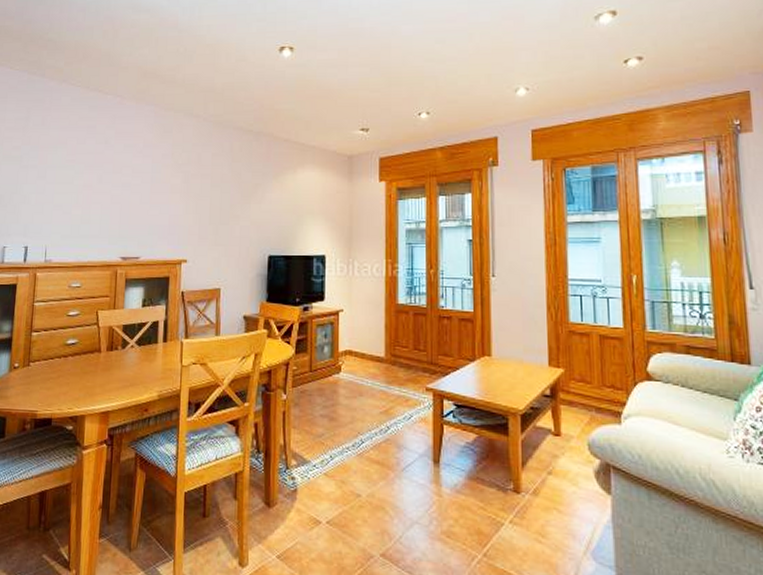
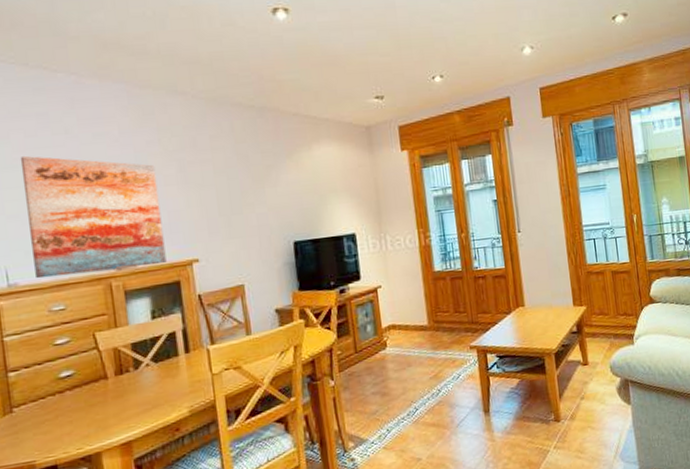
wall art: none [65,158,166,260] -> present [20,155,167,279]

